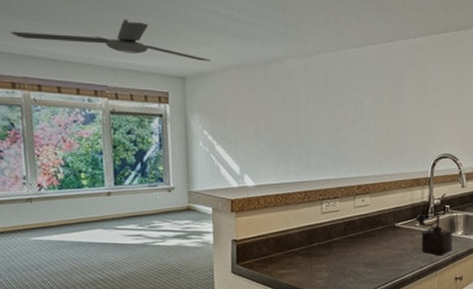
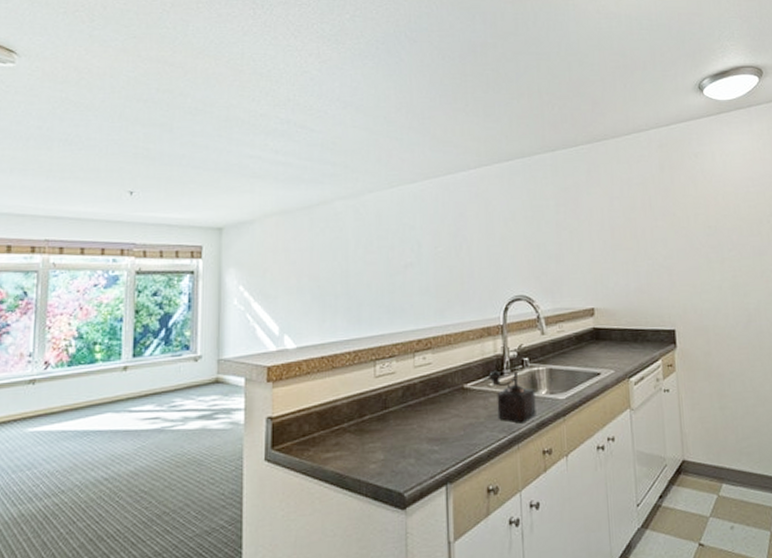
ceiling fan: present [10,19,211,62] -> none [38,171,251,210]

